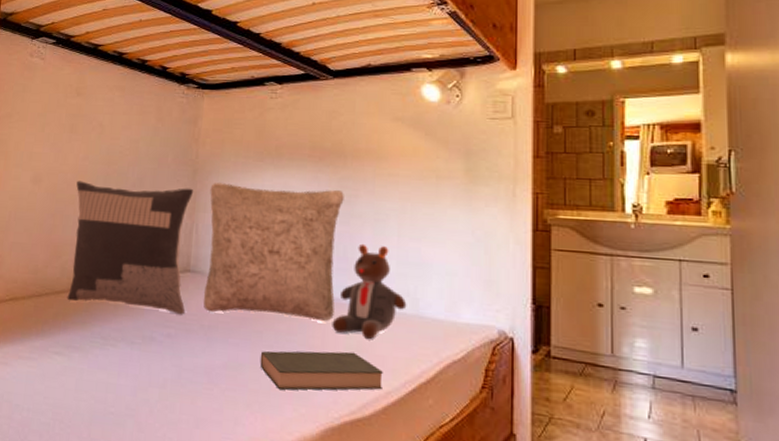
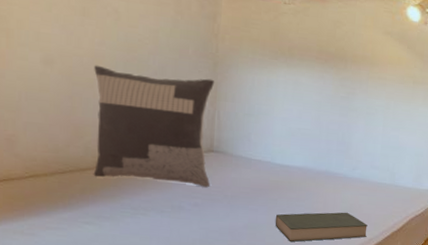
pillow: present [203,183,344,322] -> none [226,75,344,191]
teddy bear: present [332,243,407,339] -> none [331,131,387,202]

